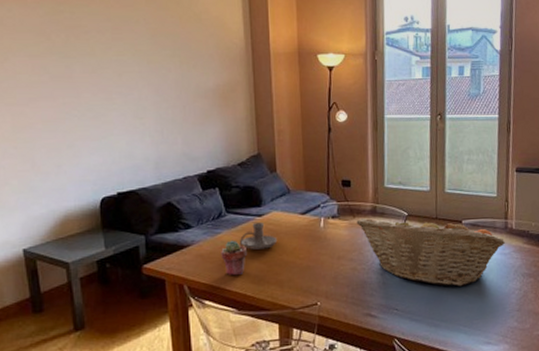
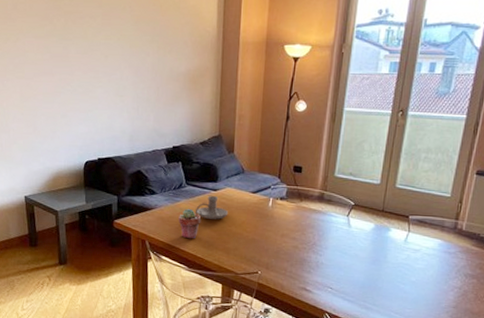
fruit basket: present [356,215,506,287] -> none [303,203,452,277]

